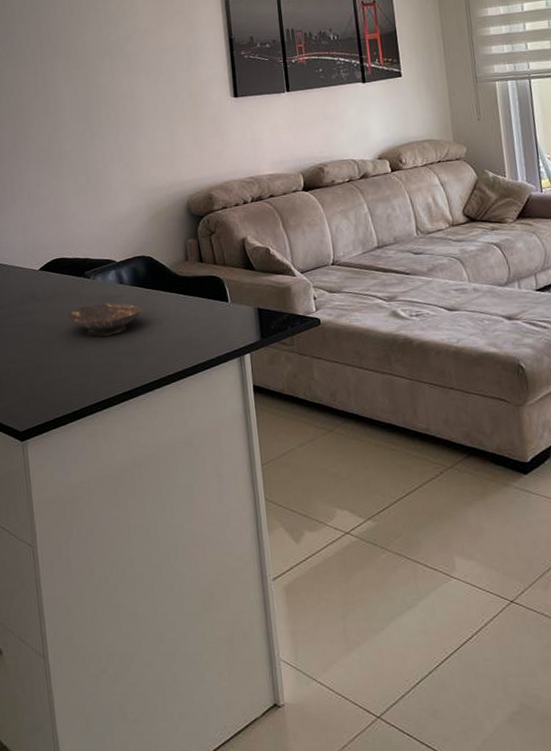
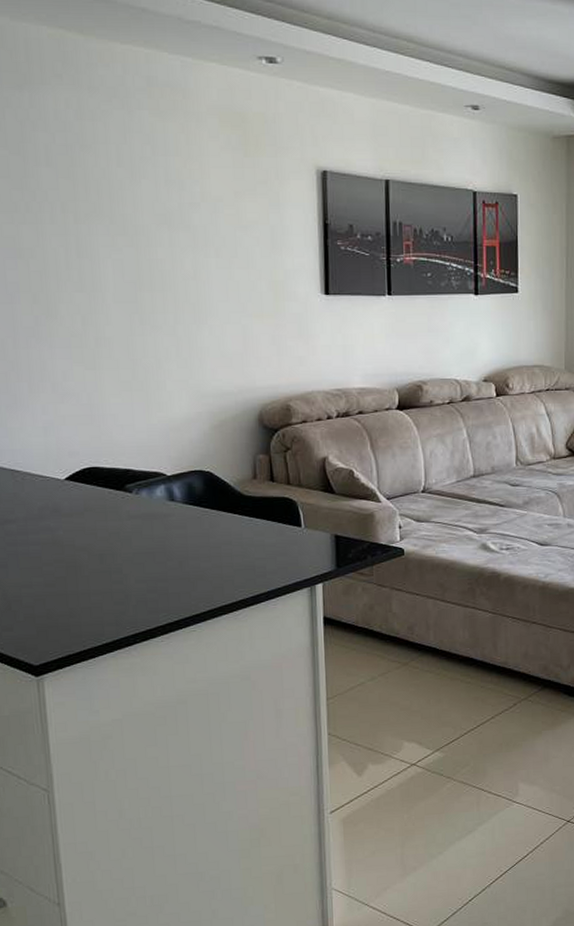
bowl: present [68,302,142,337] -> none [101,521,197,560]

